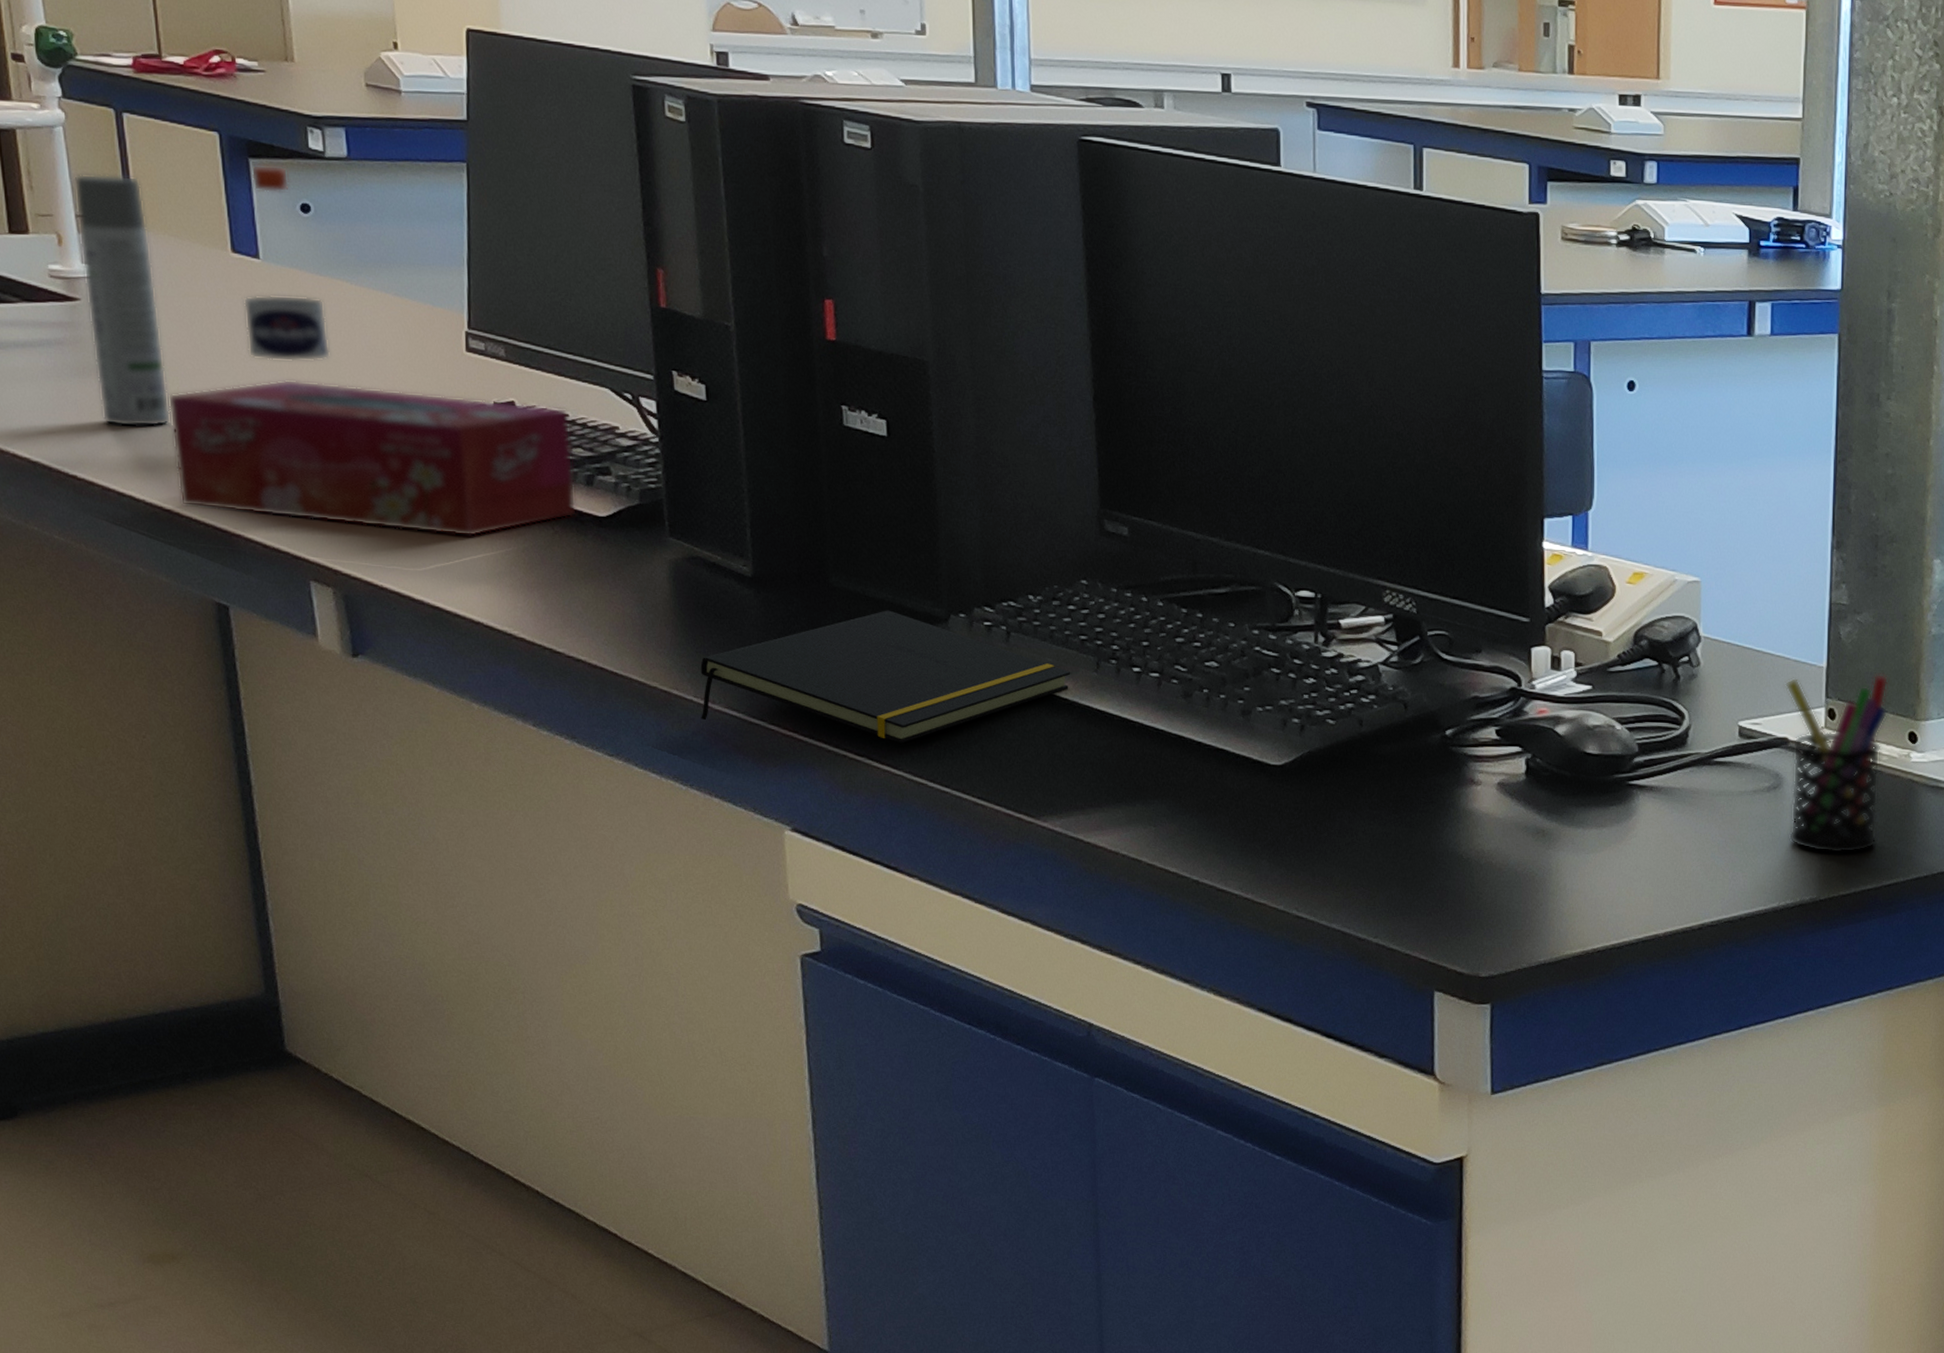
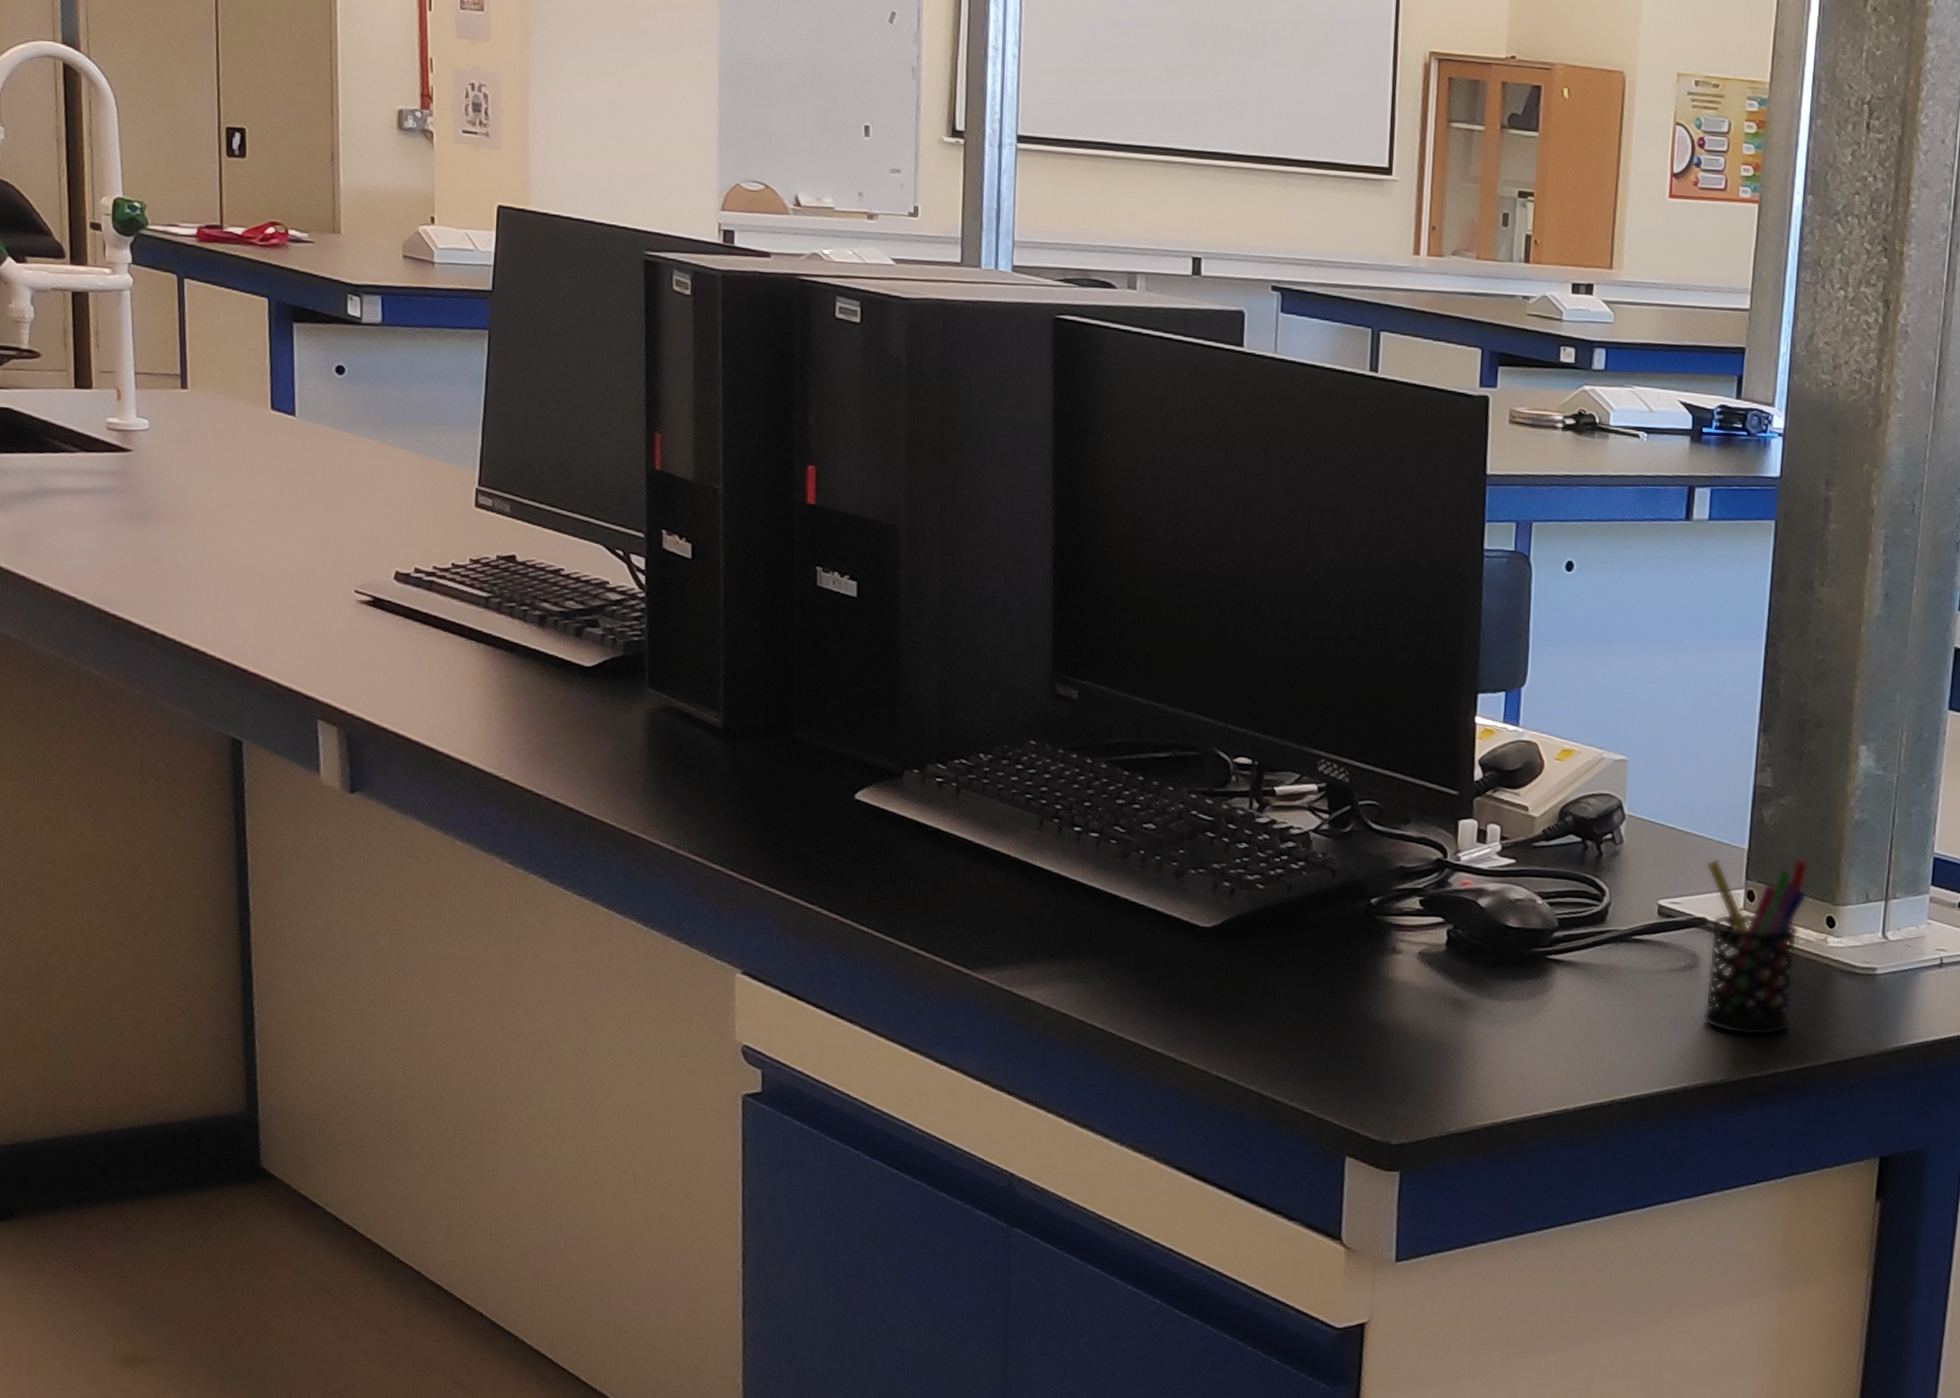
spray bottle: present [74,173,170,427] -> none [135,334,204,571]
tissue box: present [167,379,577,537] -> none [203,529,566,683]
water bottle: present [243,164,331,362] -> none [277,328,353,513]
notepad: present [700,610,1071,744] -> none [665,764,1015,893]

